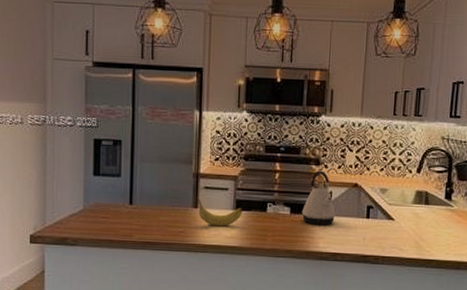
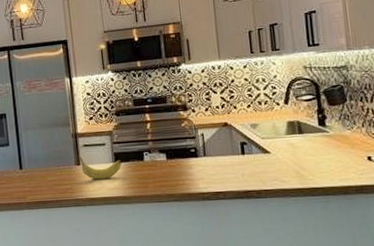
kettle: present [301,170,336,225] -> none [177,115,211,168]

